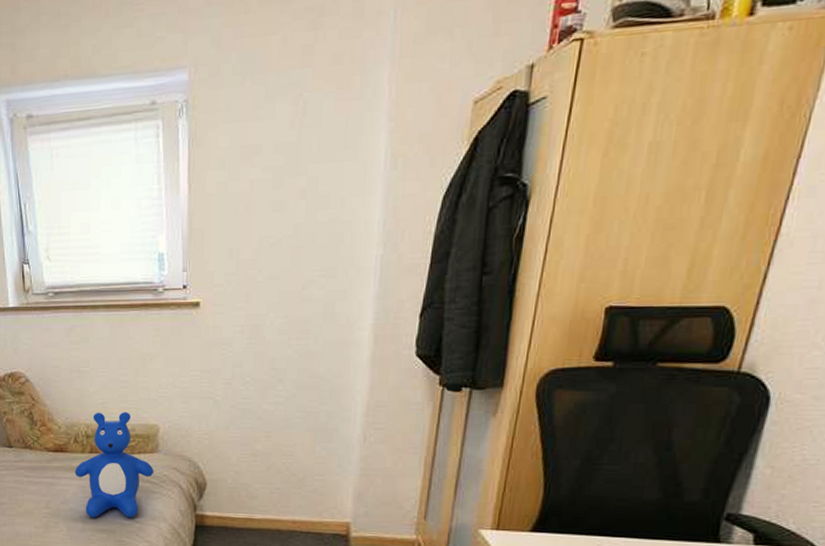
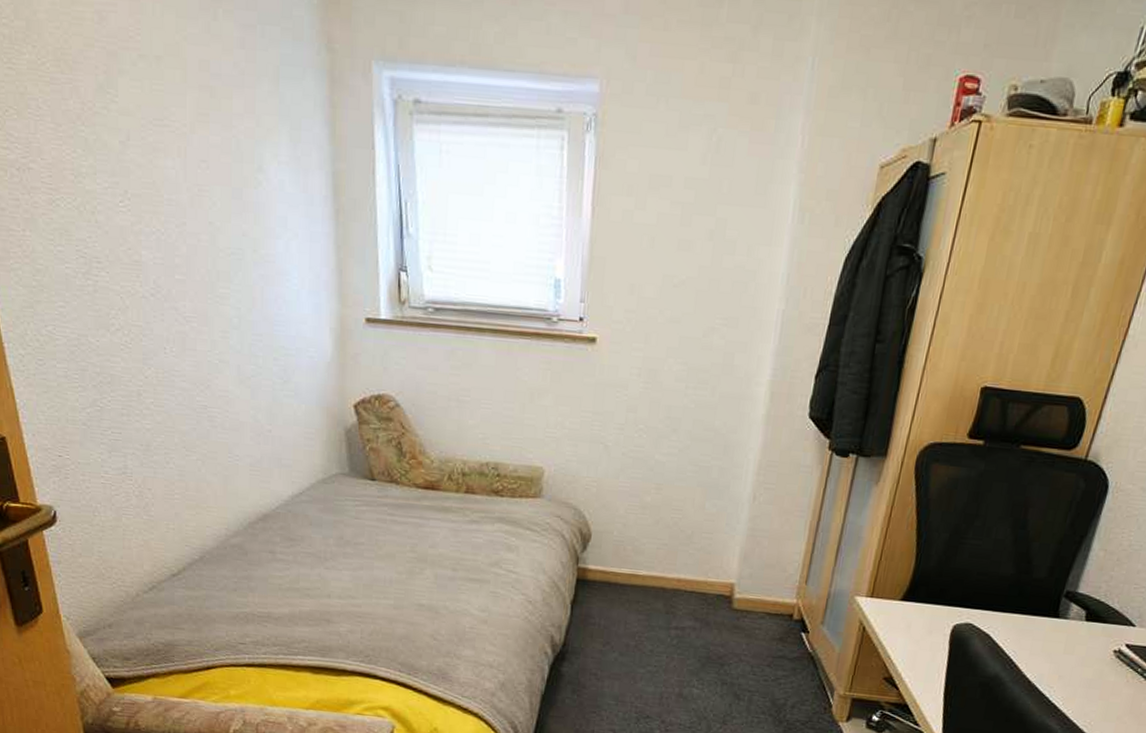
teddy bear: present [75,411,154,518] -> none [446,448,536,568]

